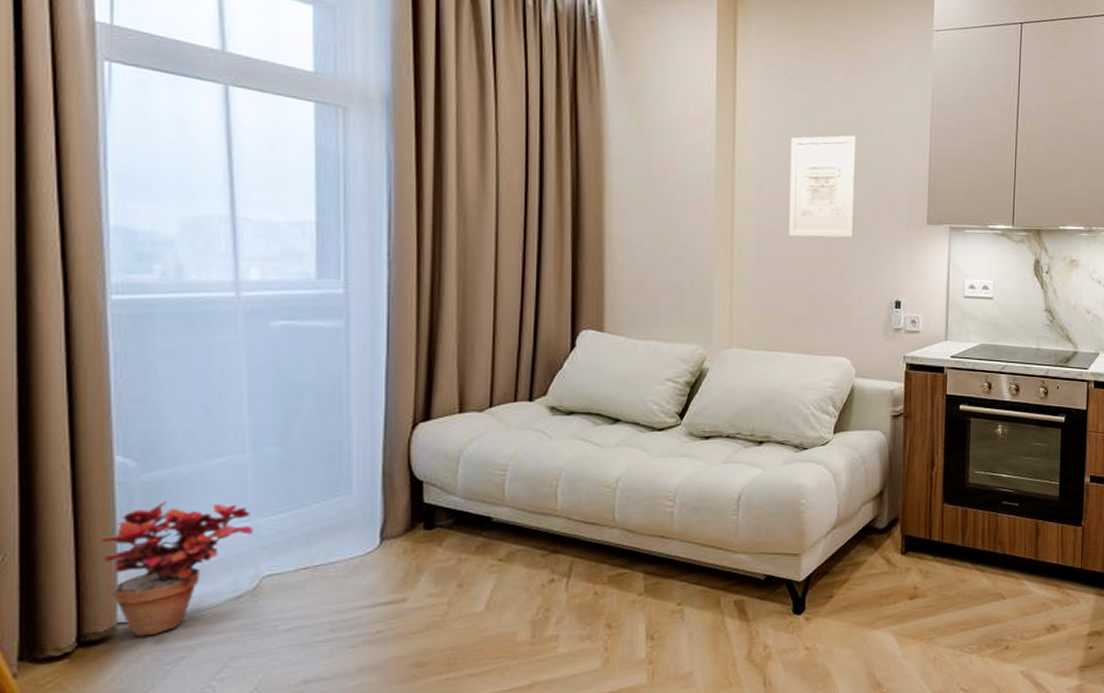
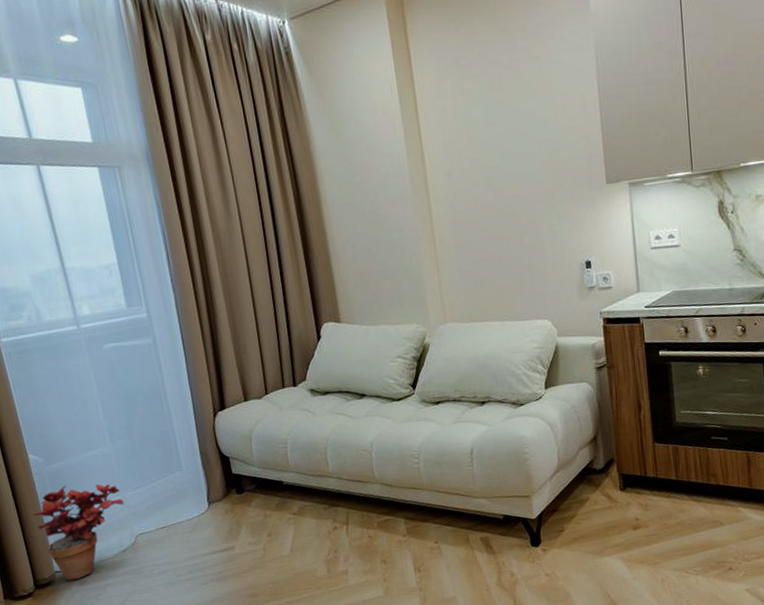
wall art: present [788,135,857,238] -> none [469,110,539,216]

